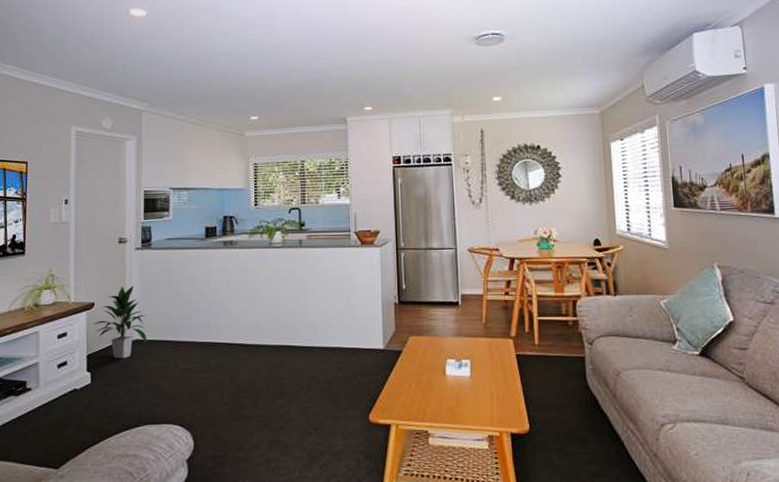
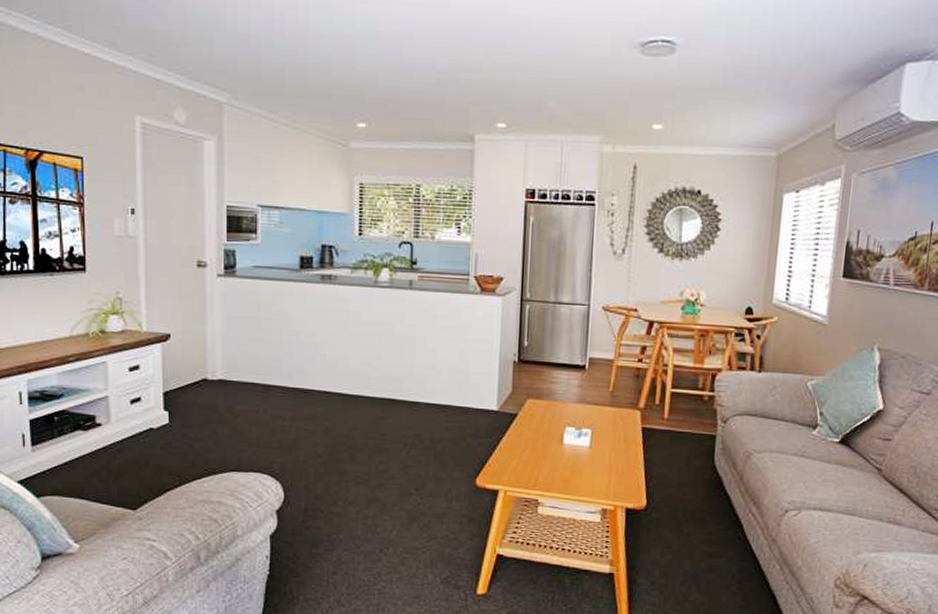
indoor plant: present [93,285,147,359] -> none [169,317,232,400]

